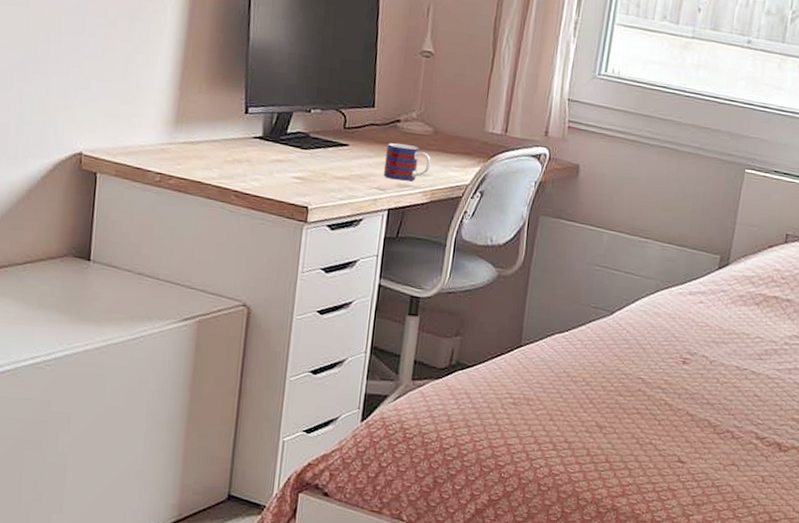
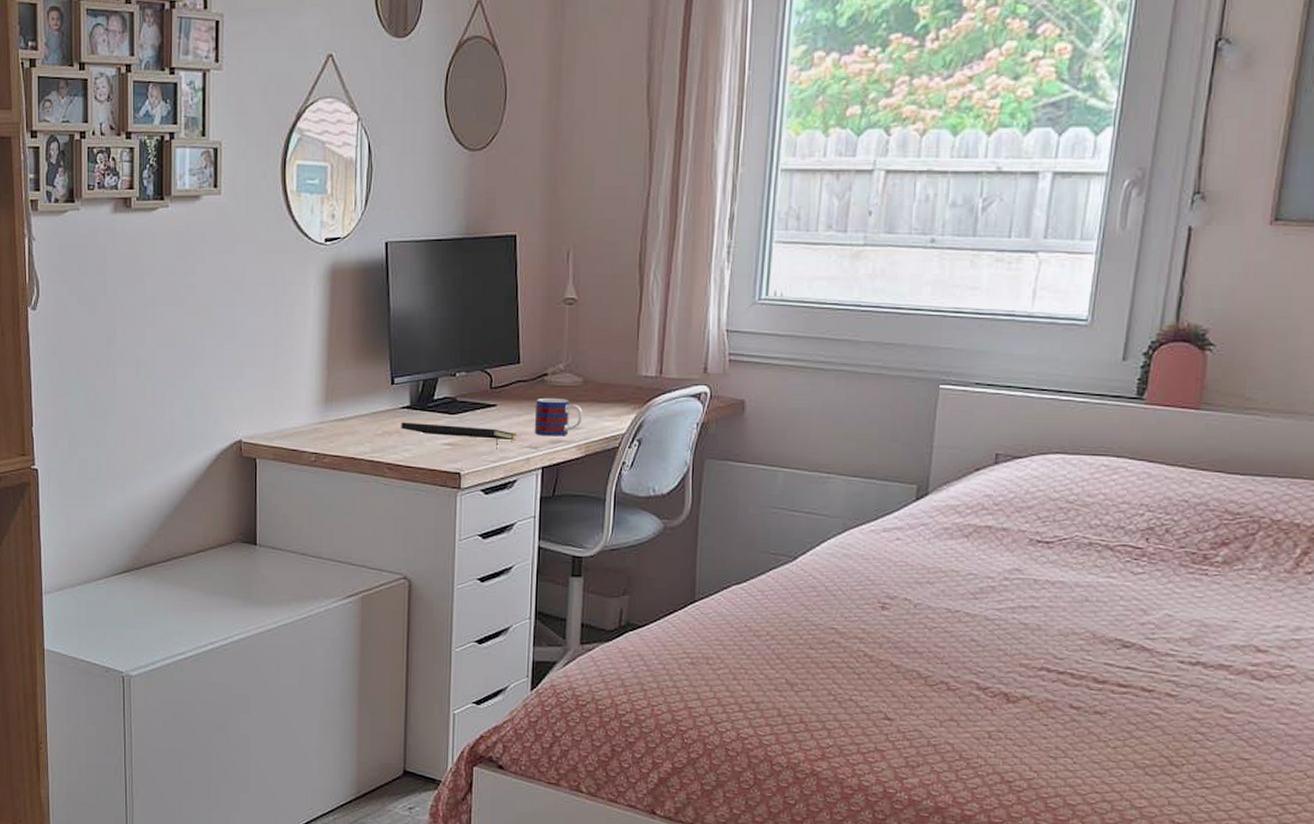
notepad: none [251,151,366,188] -> present [401,422,516,450]

